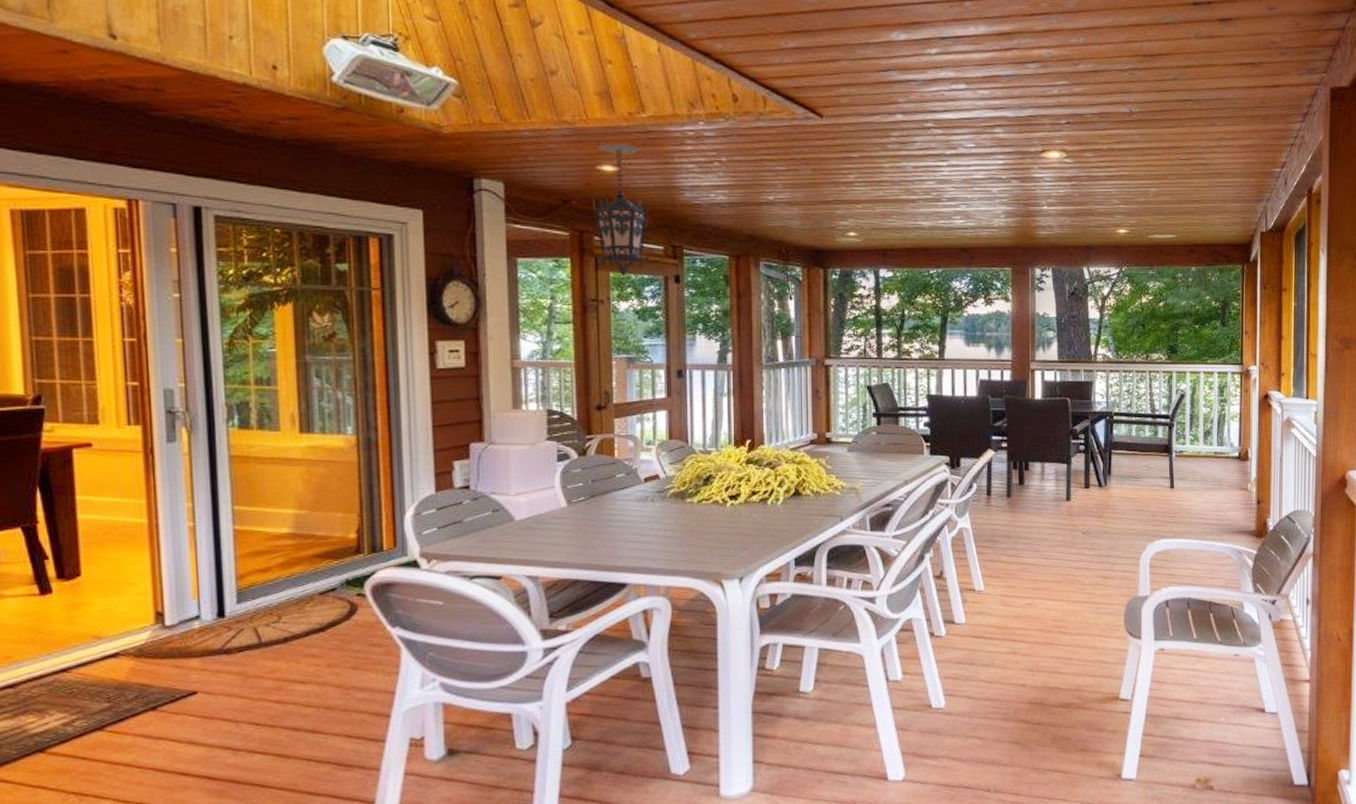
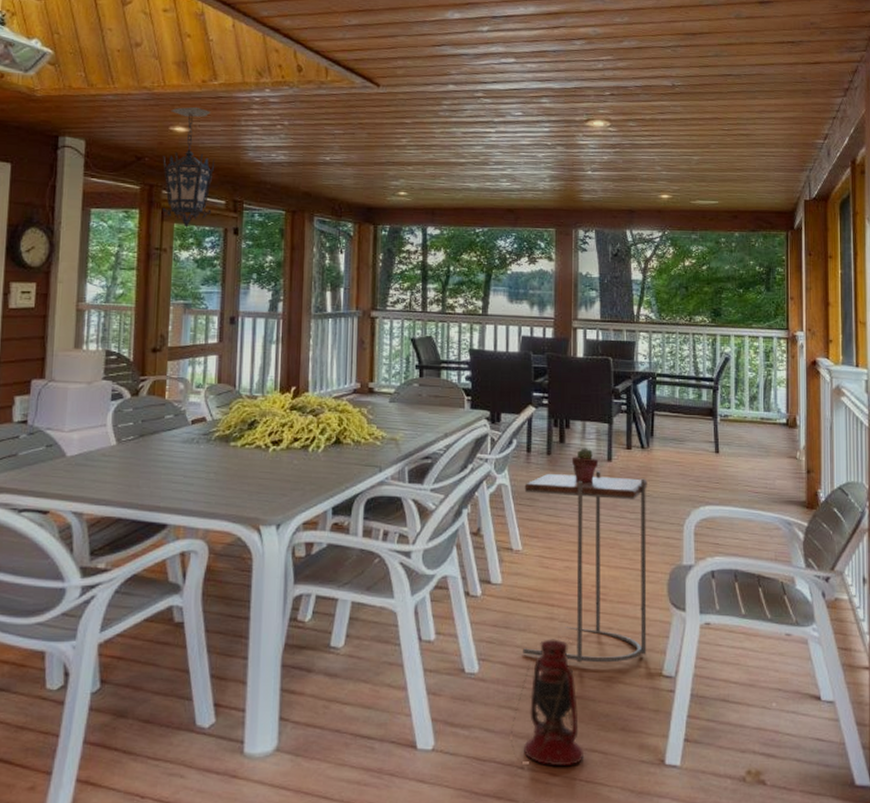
lantern: none [977,671,1046,787] -> present [510,639,584,765]
side table: none [985,511,1105,693] -> present [523,471,647,663]
potted succulent: none [1031,488,1058,524] -> present [571,447,599,484]

